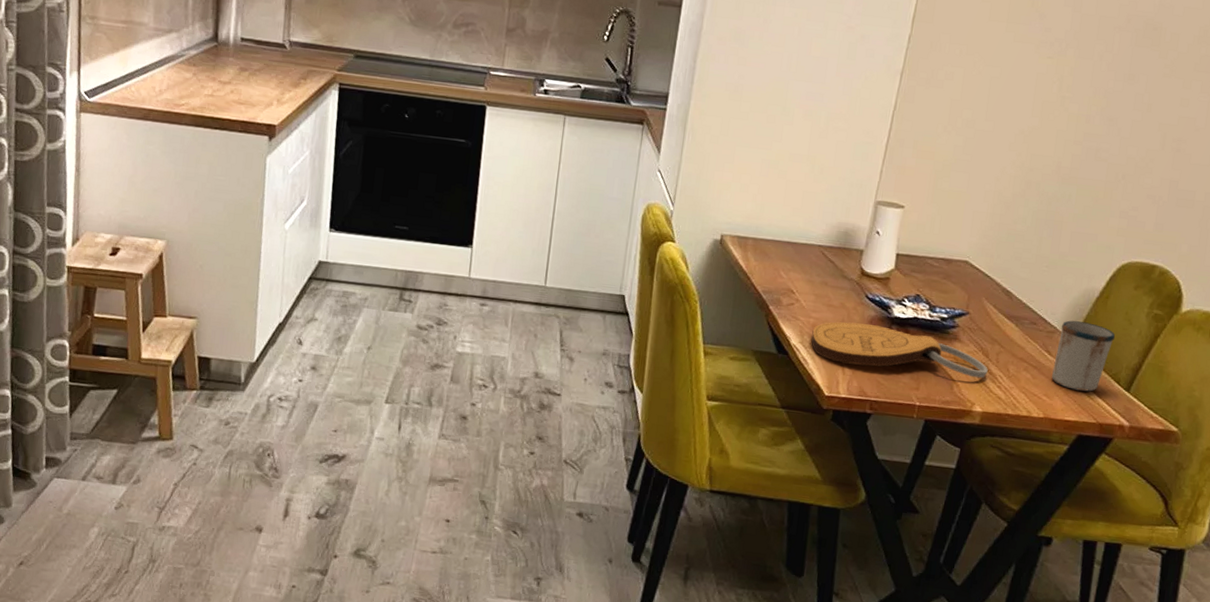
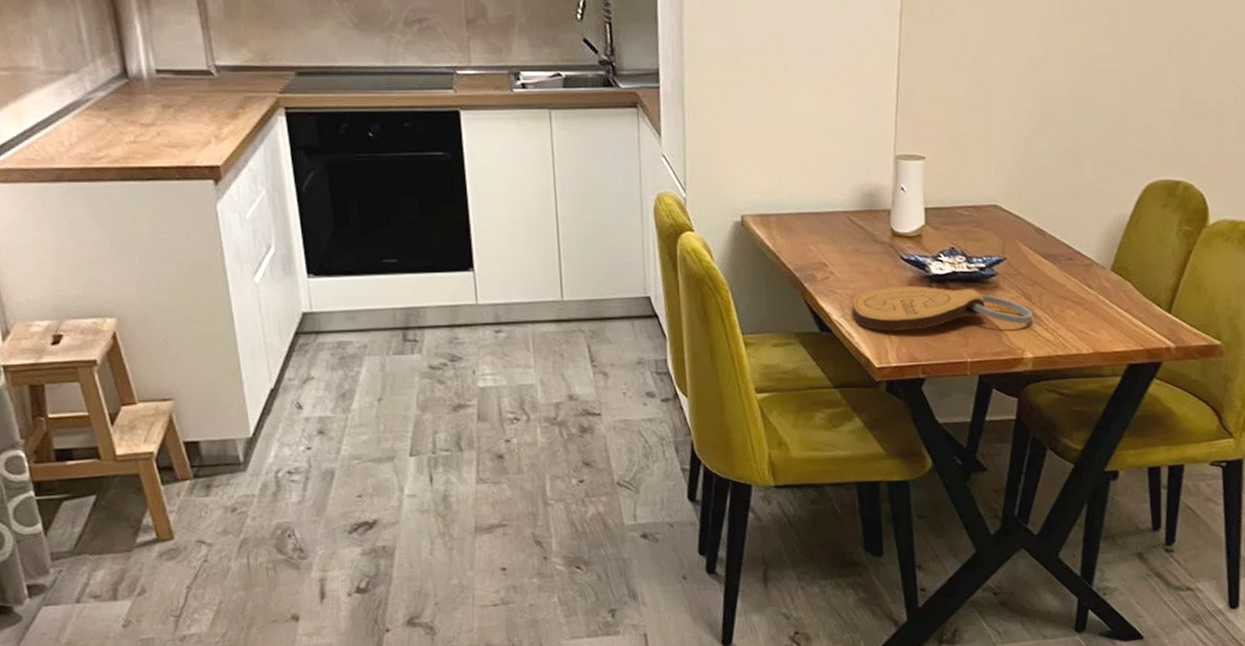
mug: present [1052,320,1116,392] -> none [1095,249,1151,320]

